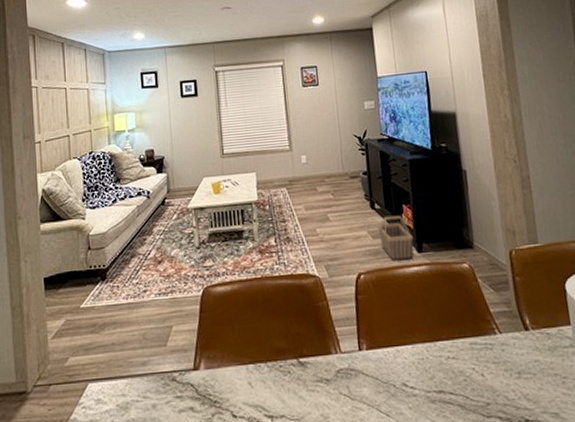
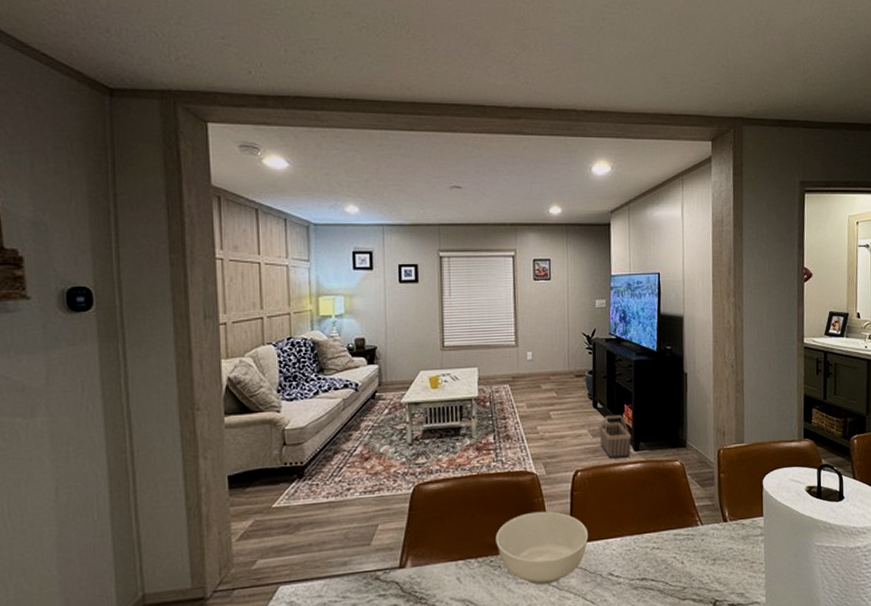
bowl: none [283,315,378,393] -> present [496,511,589,585]

